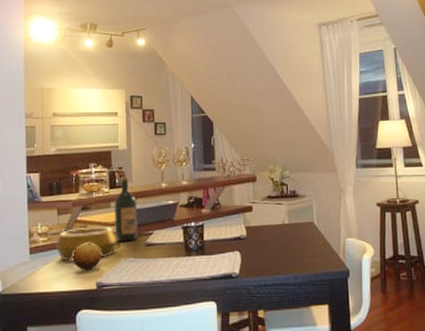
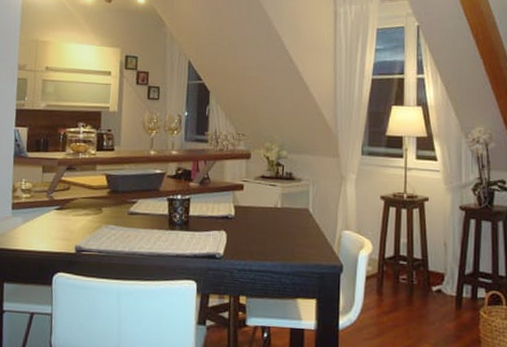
decorative bowl: present [55,227,118,262] -> none [37,188,101,222]
fruit: present [73,242,101,270] -> none [53,203,83,232]
wine bottle: present [113,177,138,242] -> none [98,140,123,208]

